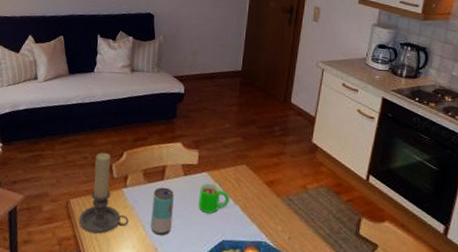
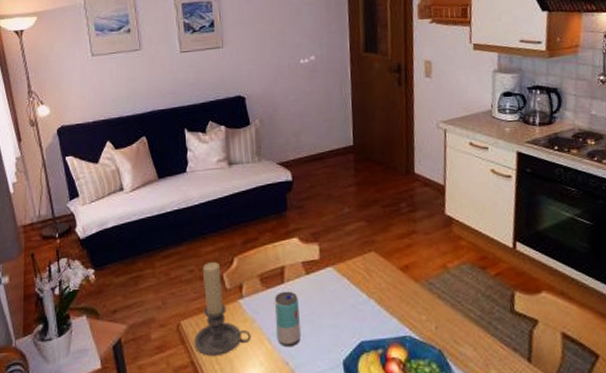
mug: present [198,184,229,213] -> none [326,279,362,313]

